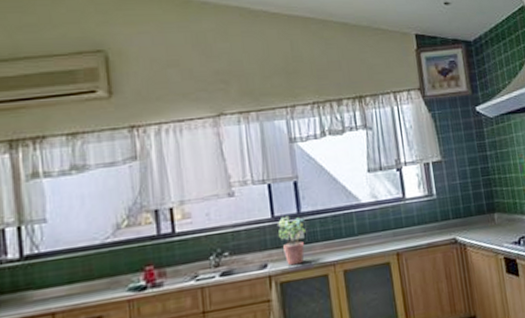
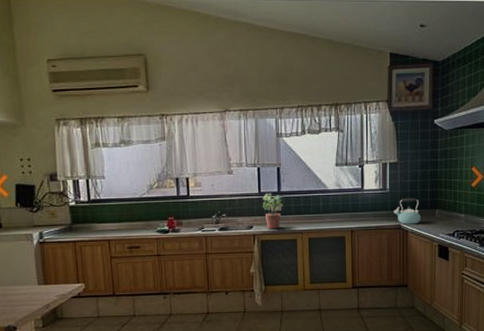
kettle: none [445,202,479,237] -> present [393,197,421,225]

